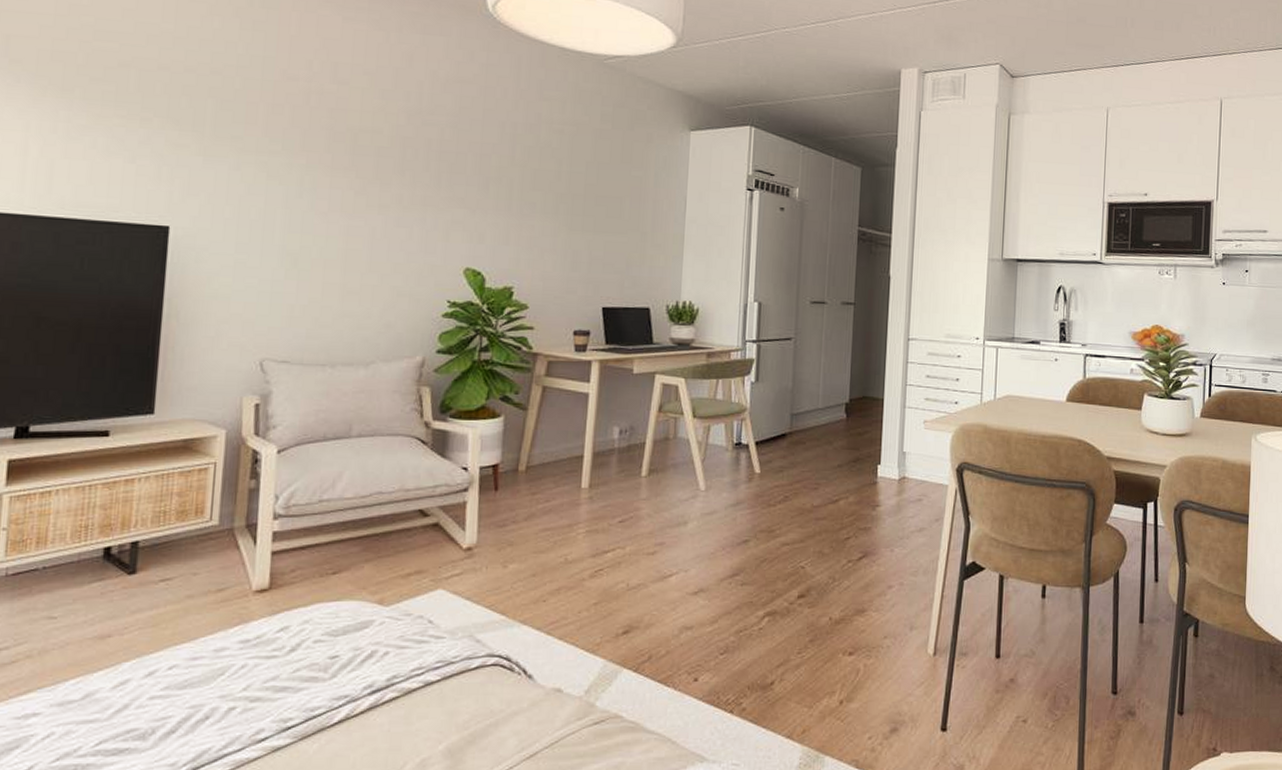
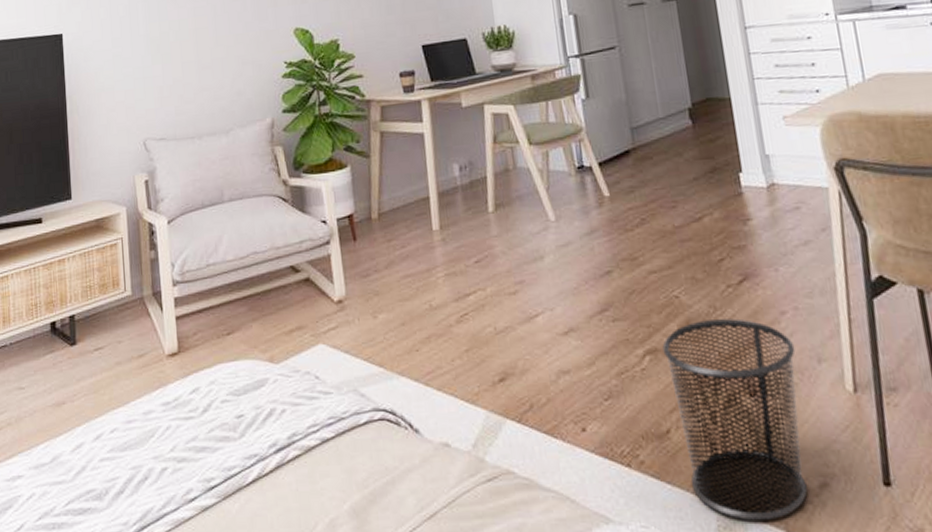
waste bin: none [781,589,894,760] -> present [662,318,808,521]

